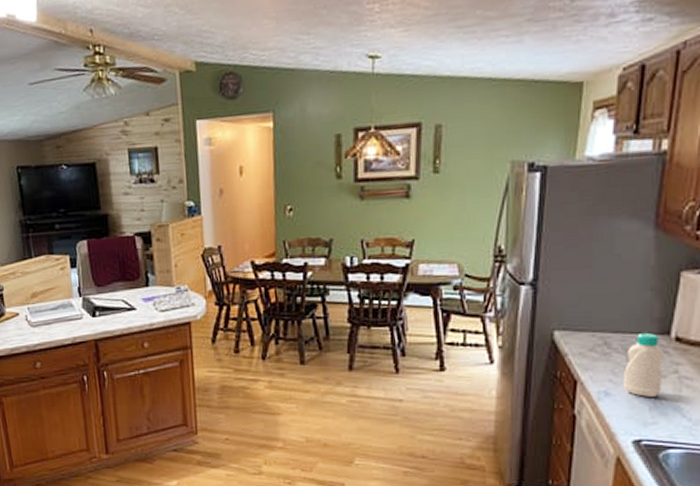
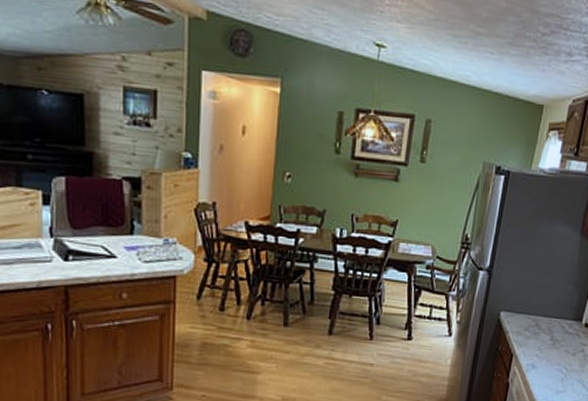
bottle: present [622,332,664,397] -> none [545,318,577,370]

